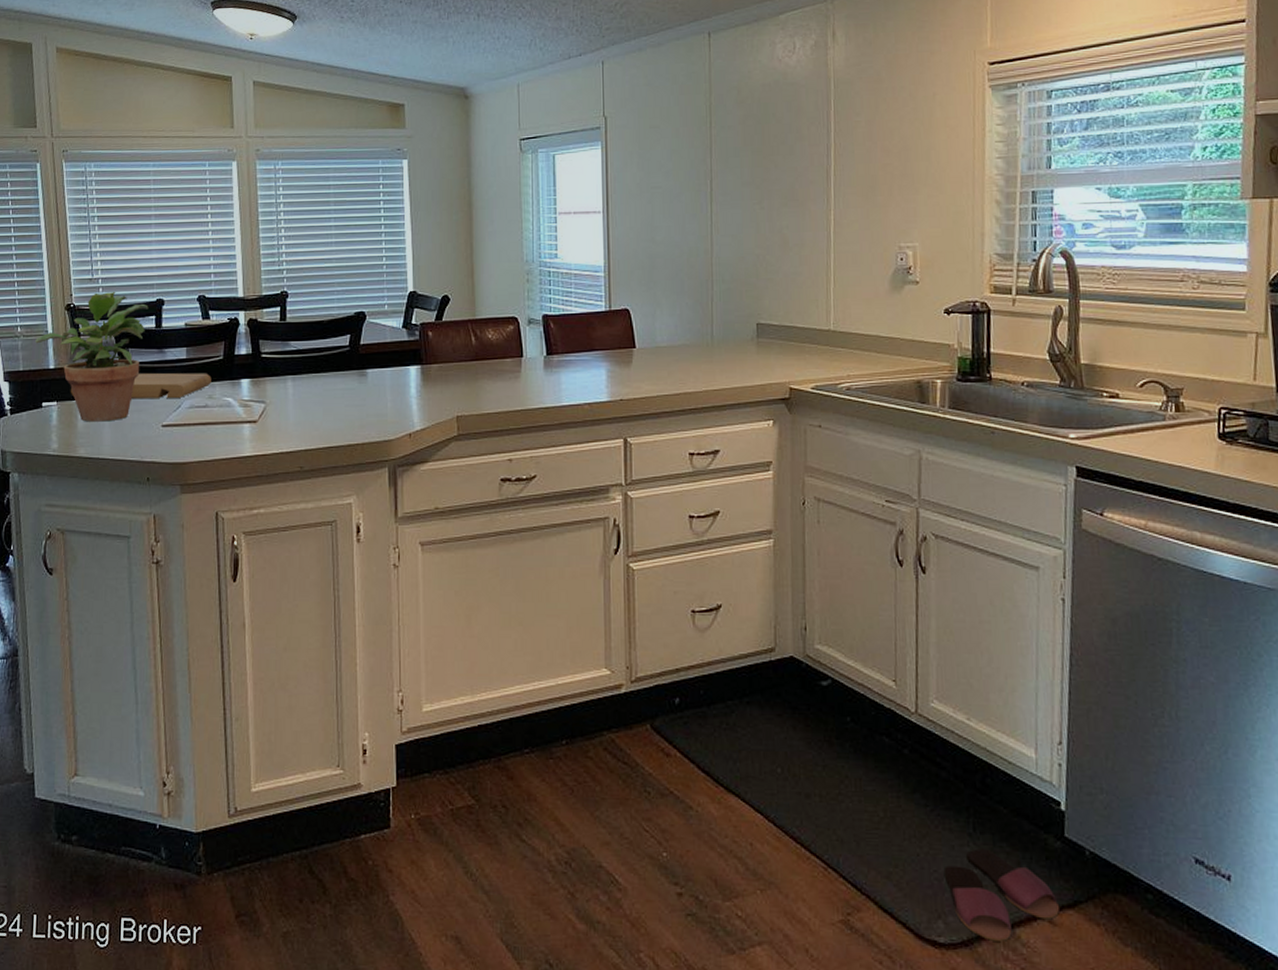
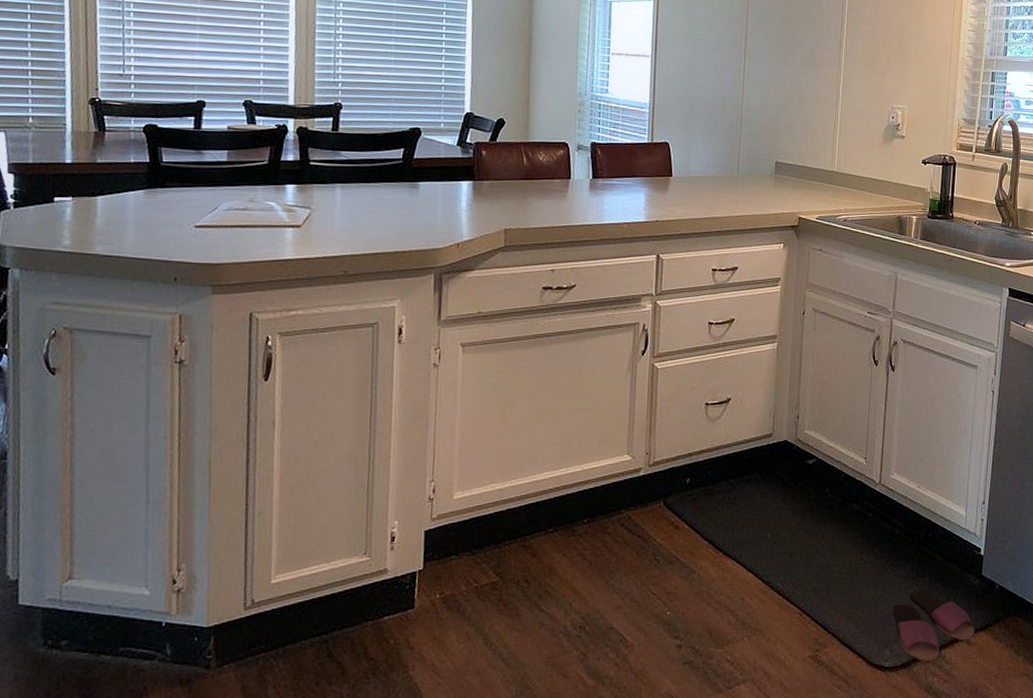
potted plant: present [35,292,149,422] -> none [50,89,188,220]
cutting board: present [70,373,212,399] -> none [89,174,254,201]

